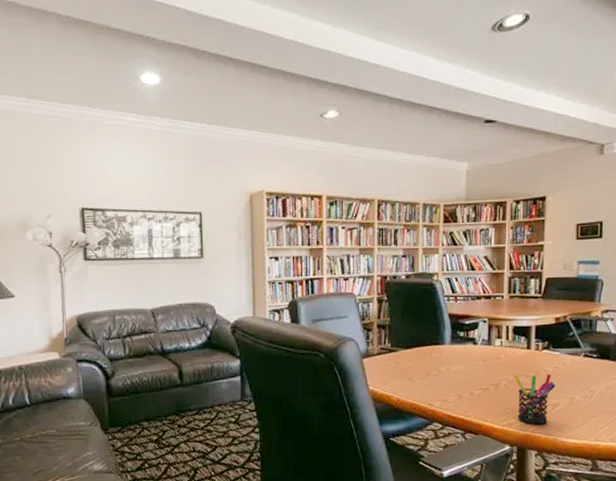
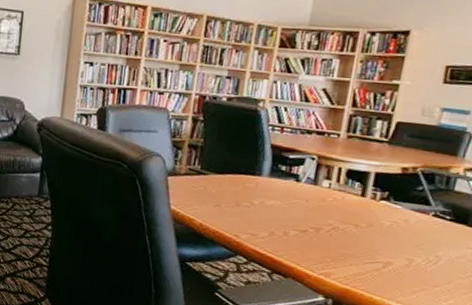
pen holder: present [513,373,556,426] -> none [337,221,392,283]

